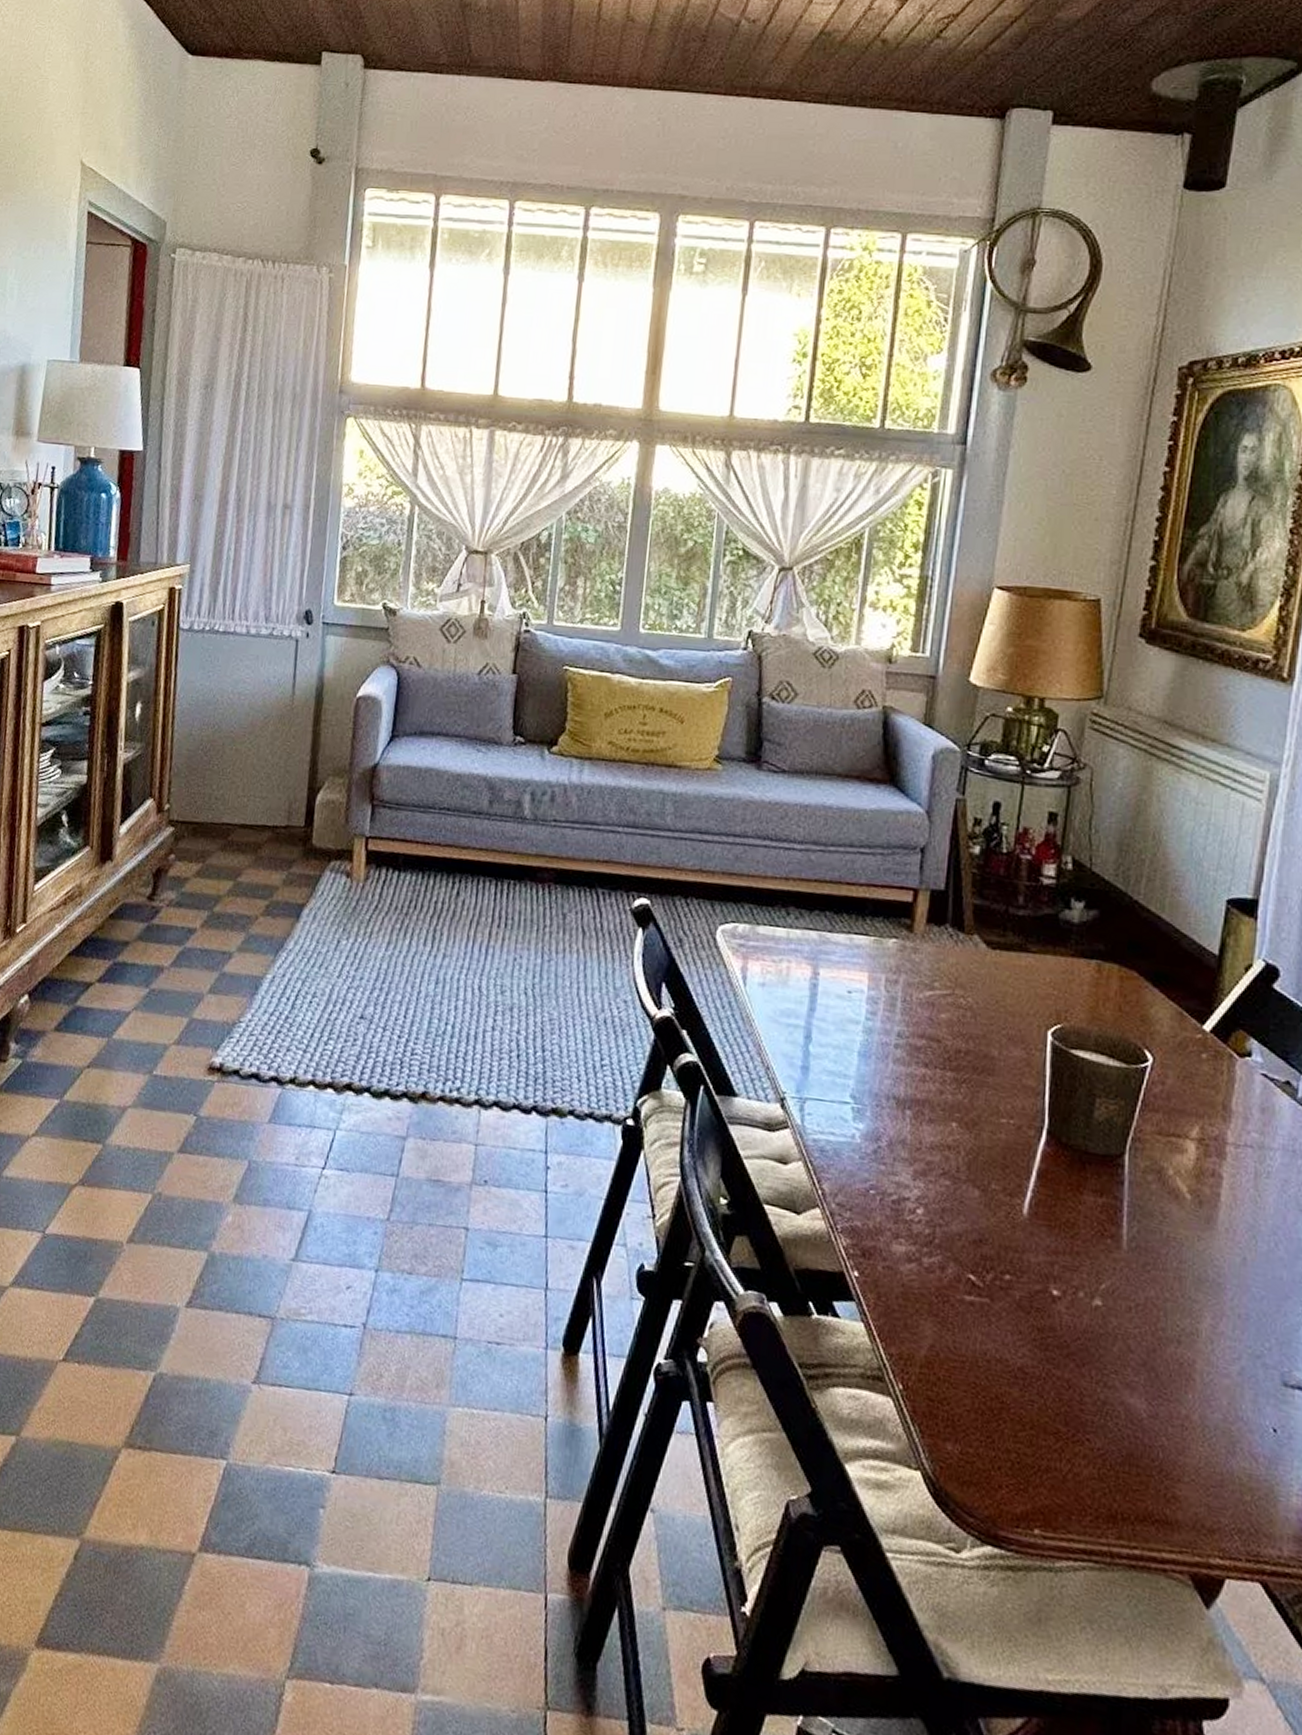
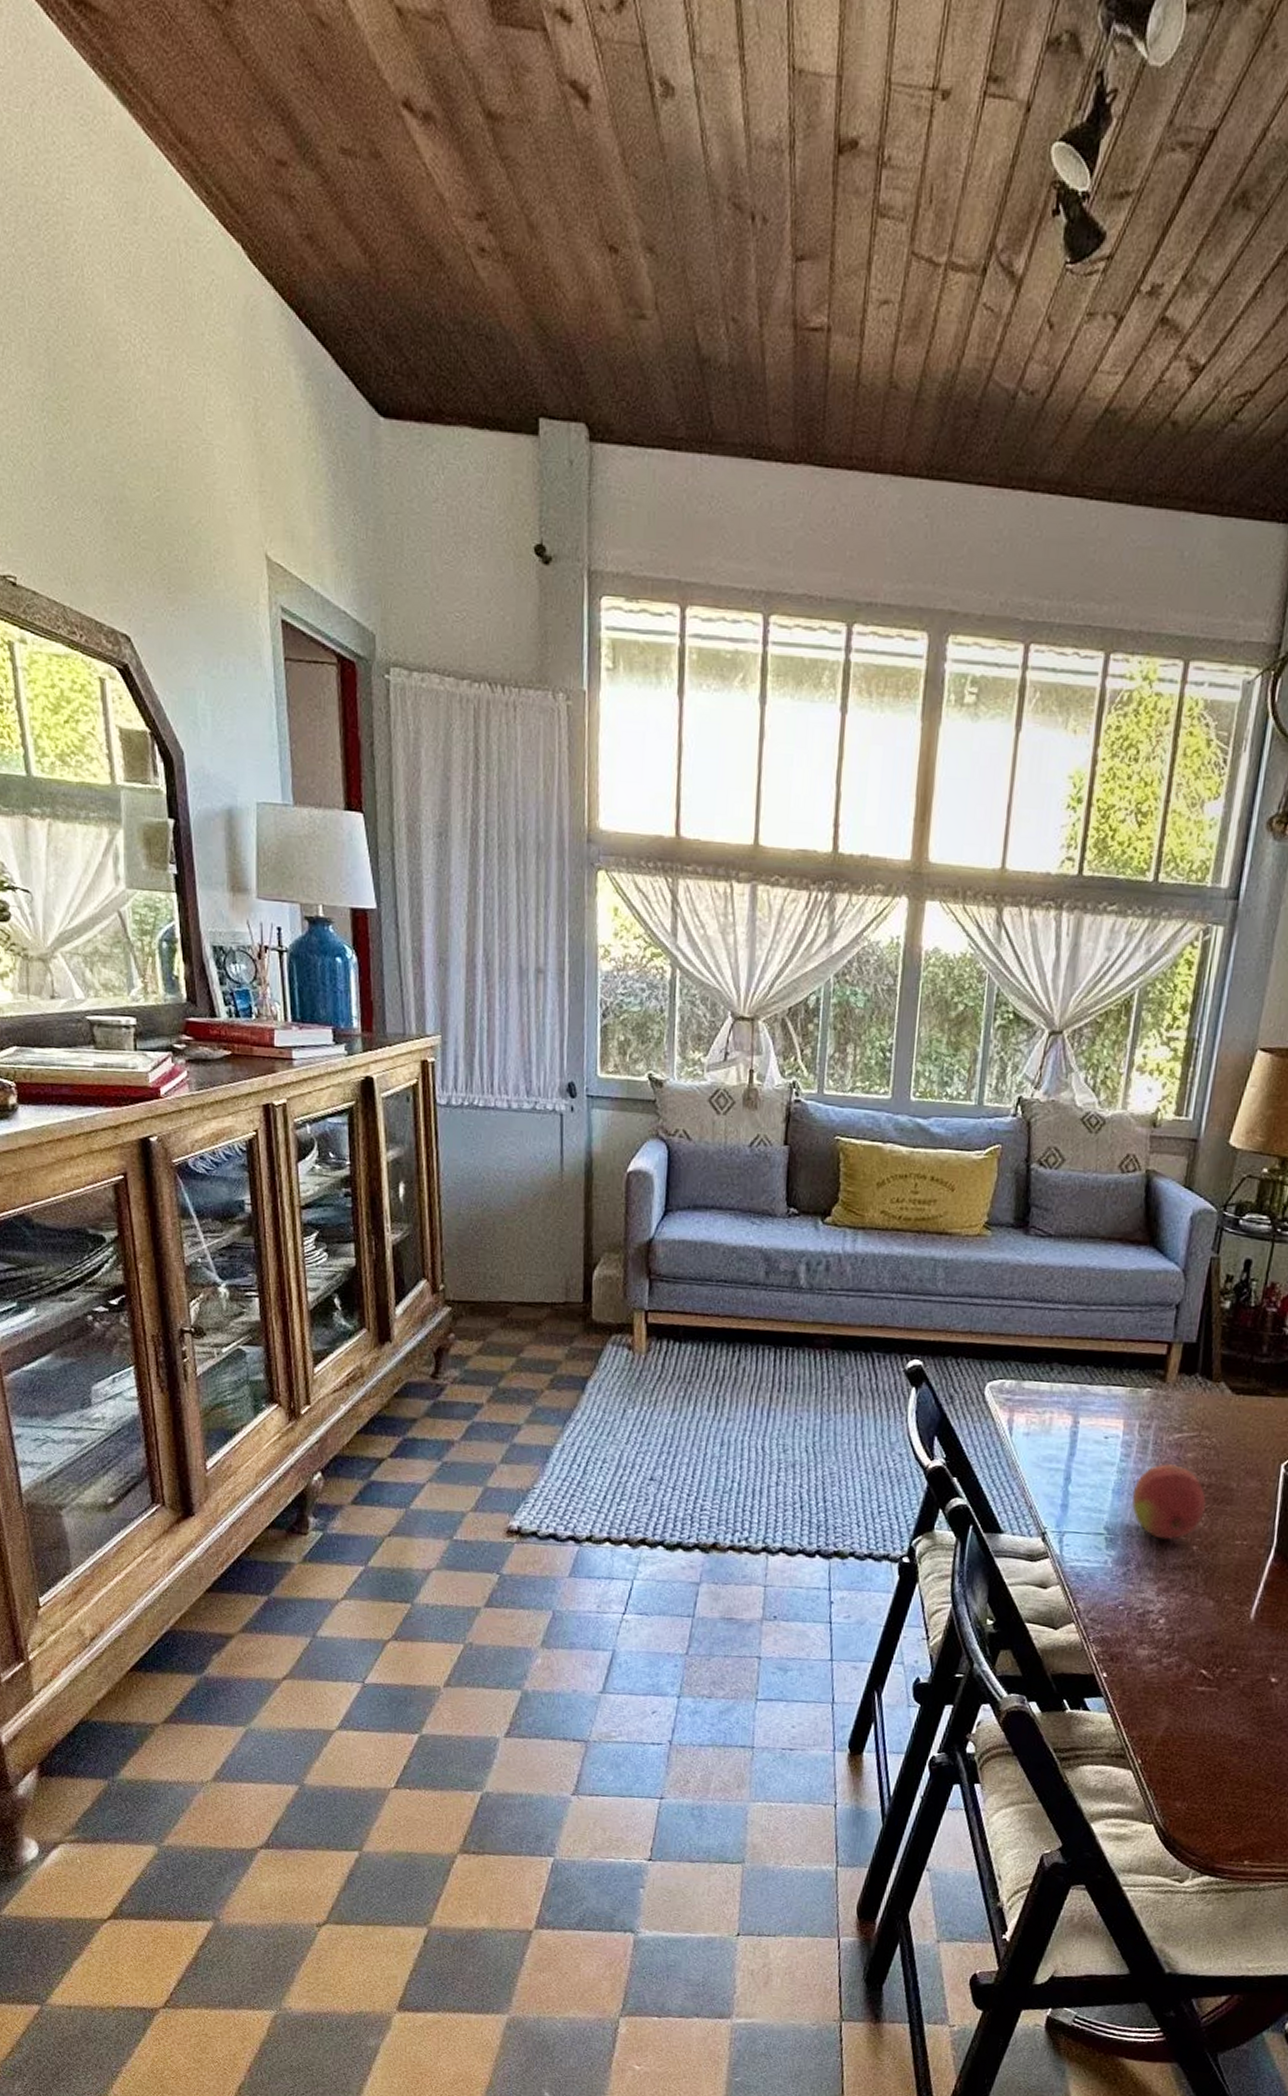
fruit: none [879,1024,965,1114] -> present [1131,1463,1206,1540]

